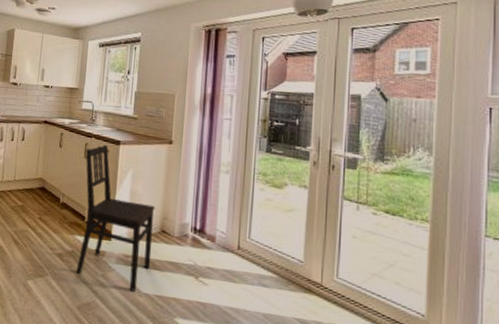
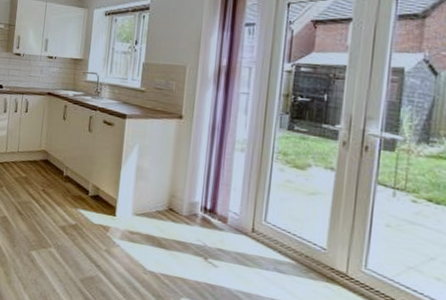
dining chair: present [76,145,155,292] -> none [79,119,163,269]

